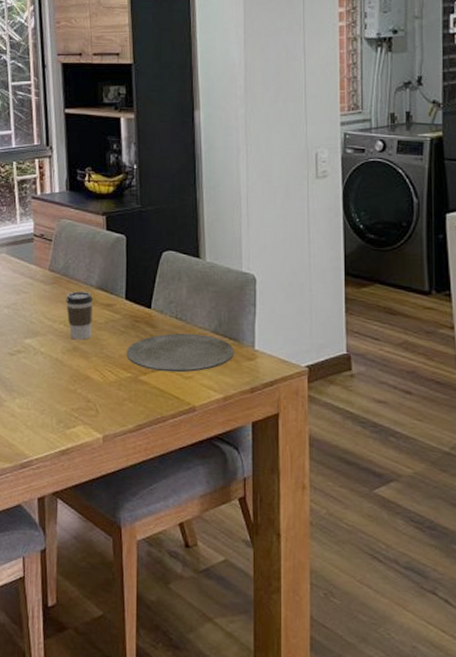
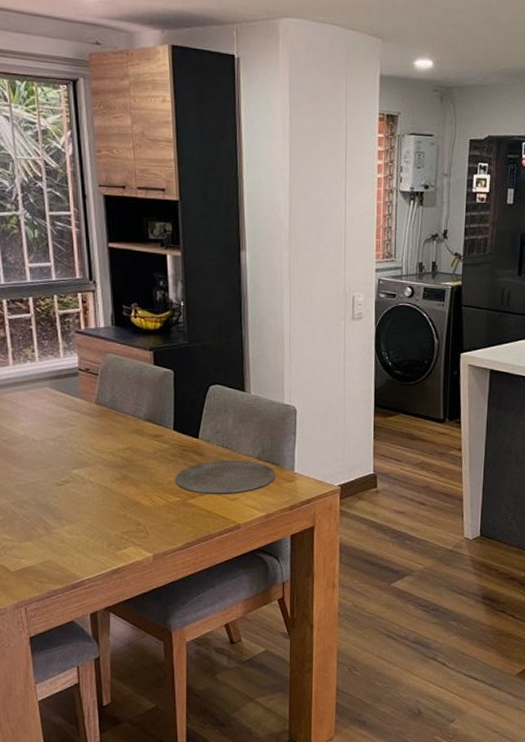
coffee cup: present [65,291,93,340] -> none [113,424,141,469]

